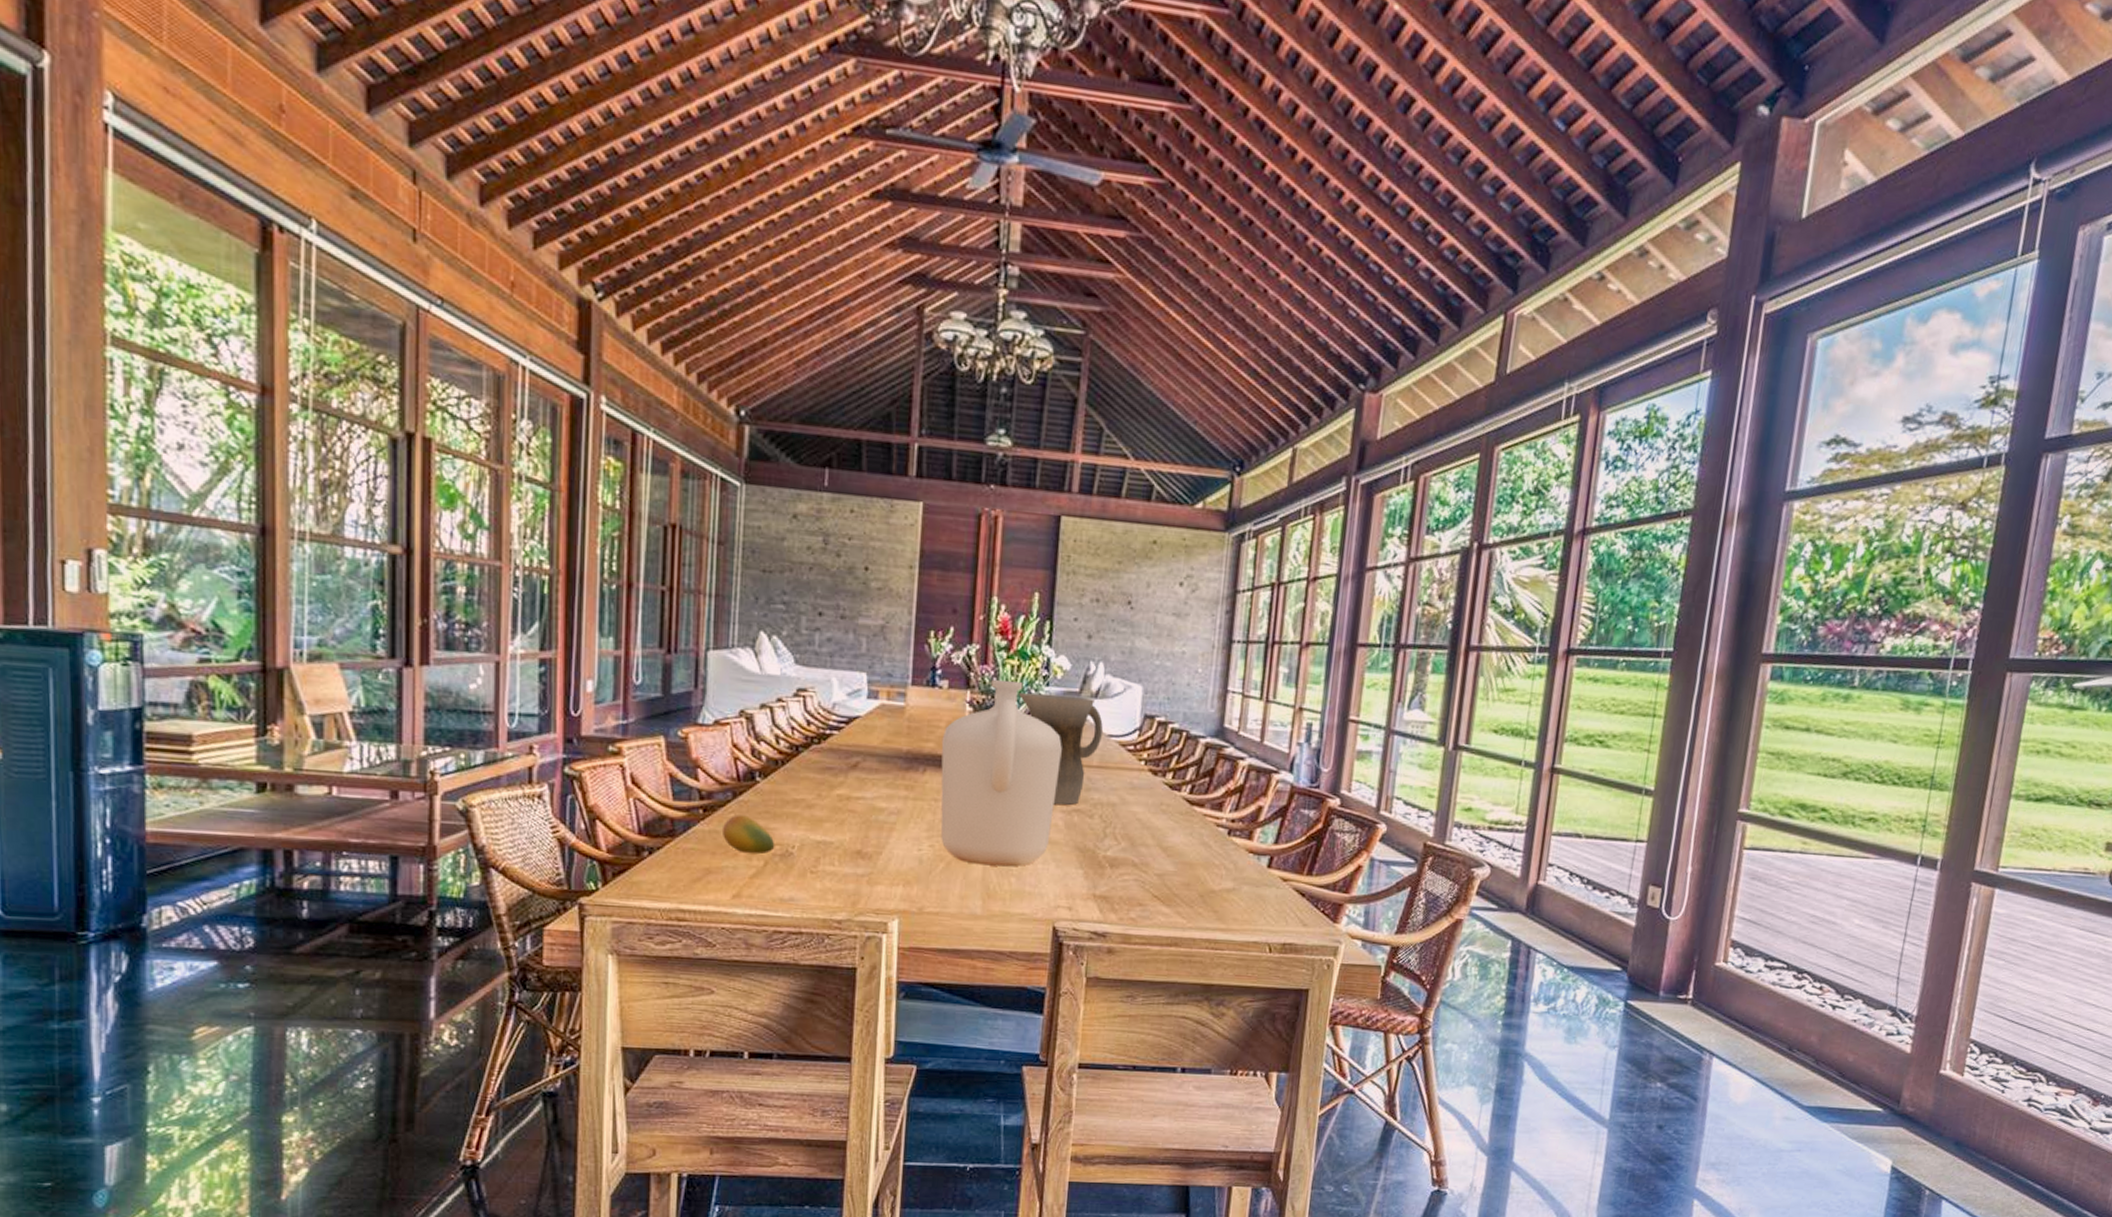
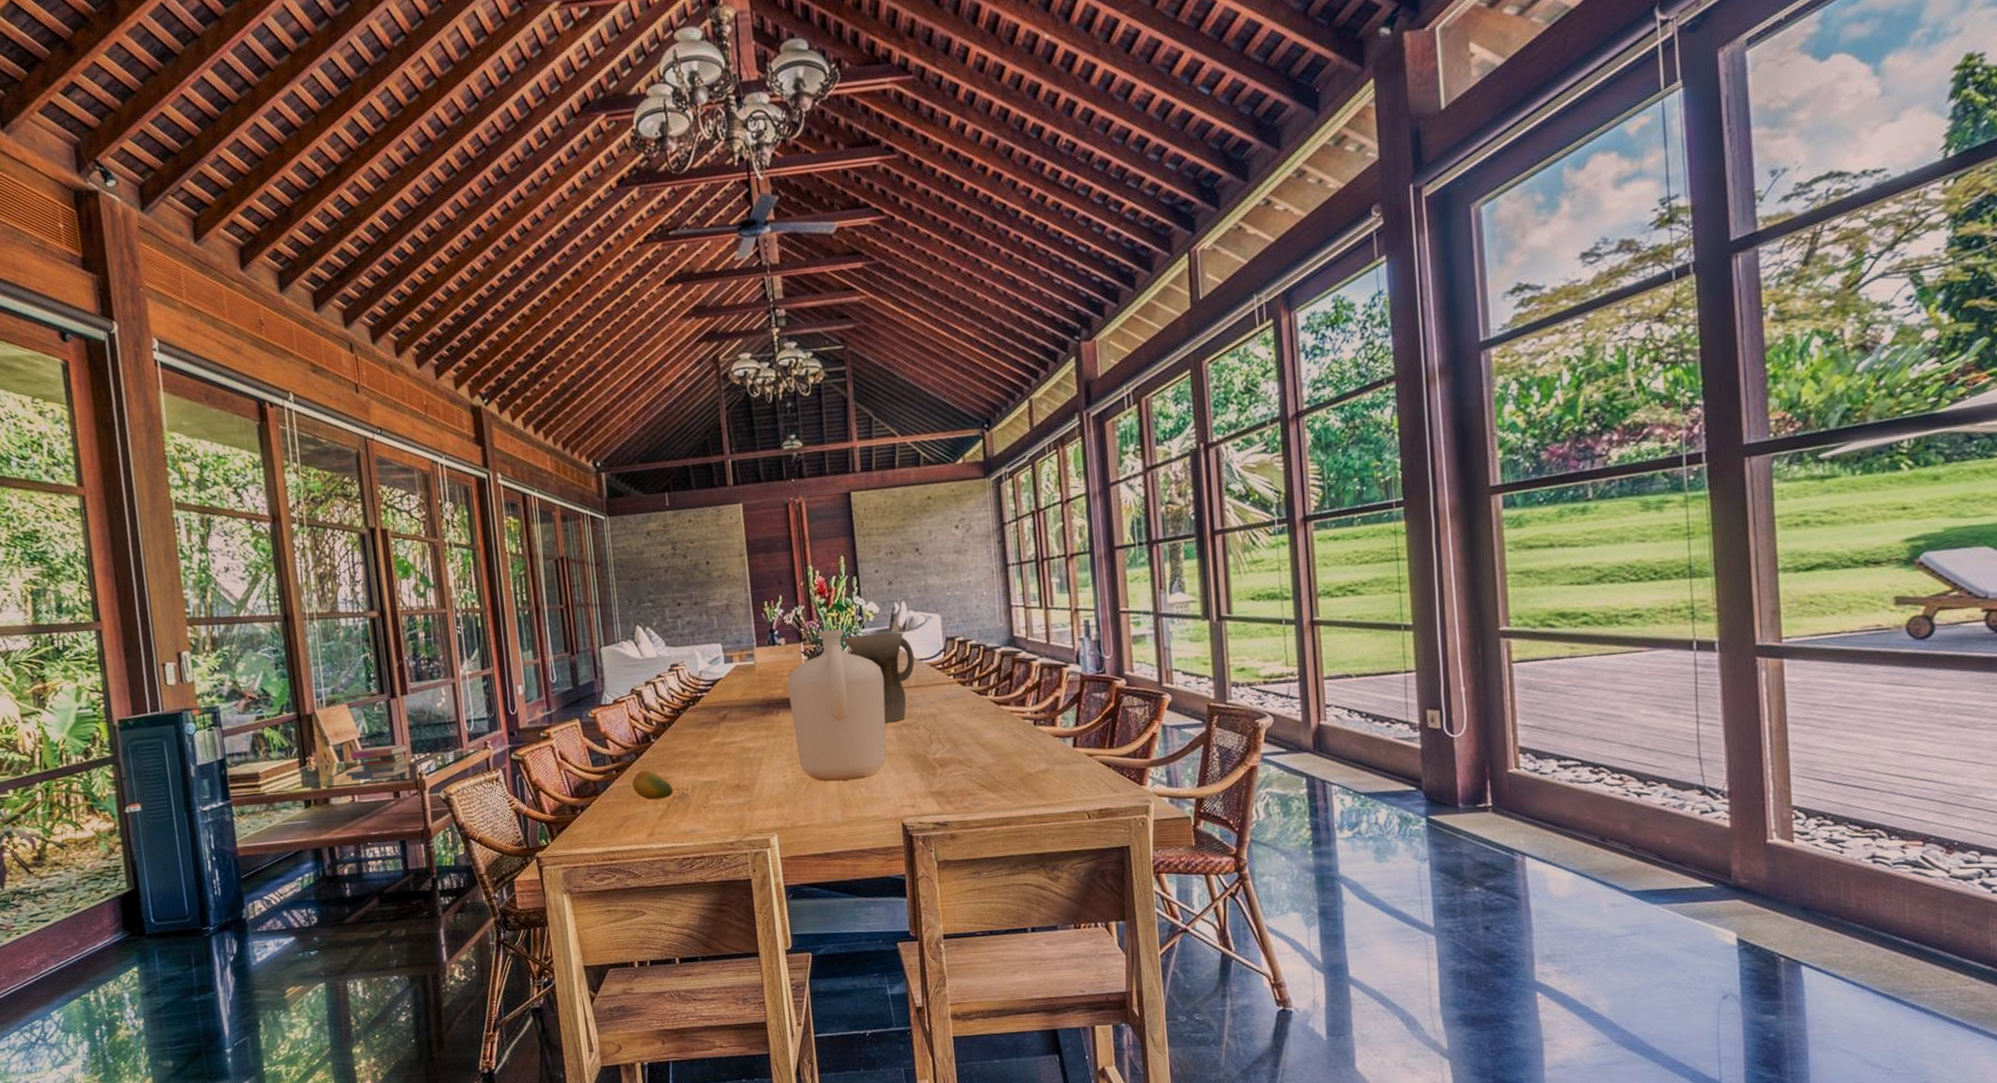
books: none [323,726,420,771] -> present [345,744,410,780]

